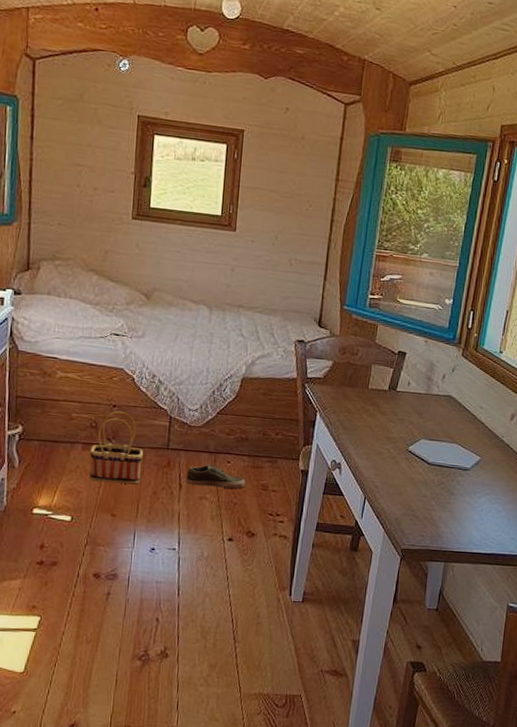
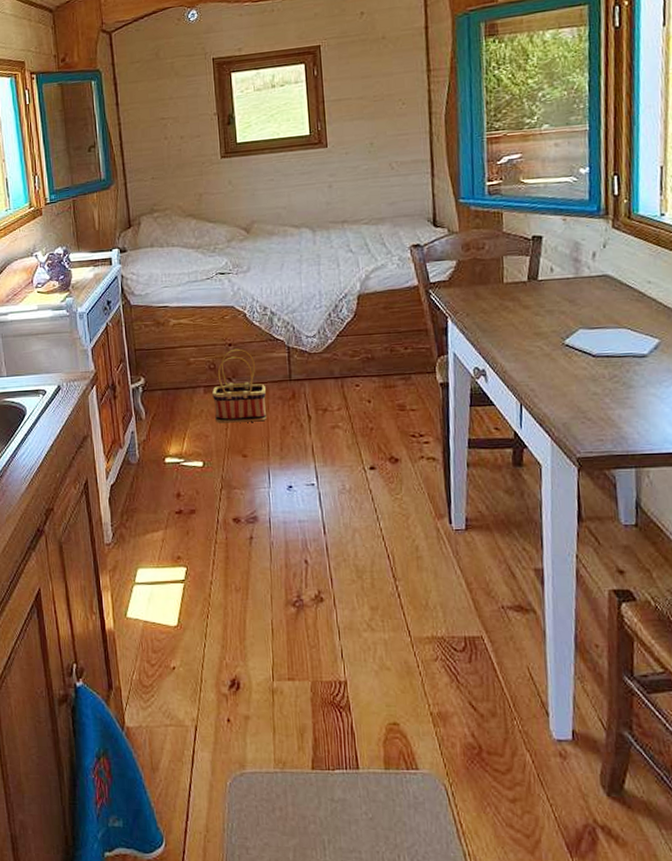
shoe: present [185,465,246,489] -> none [313,391,380,415]

